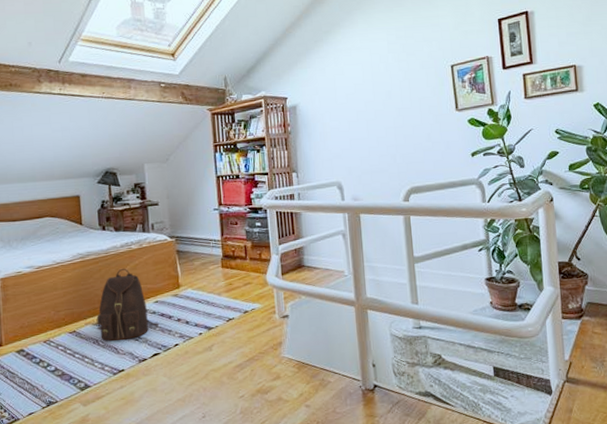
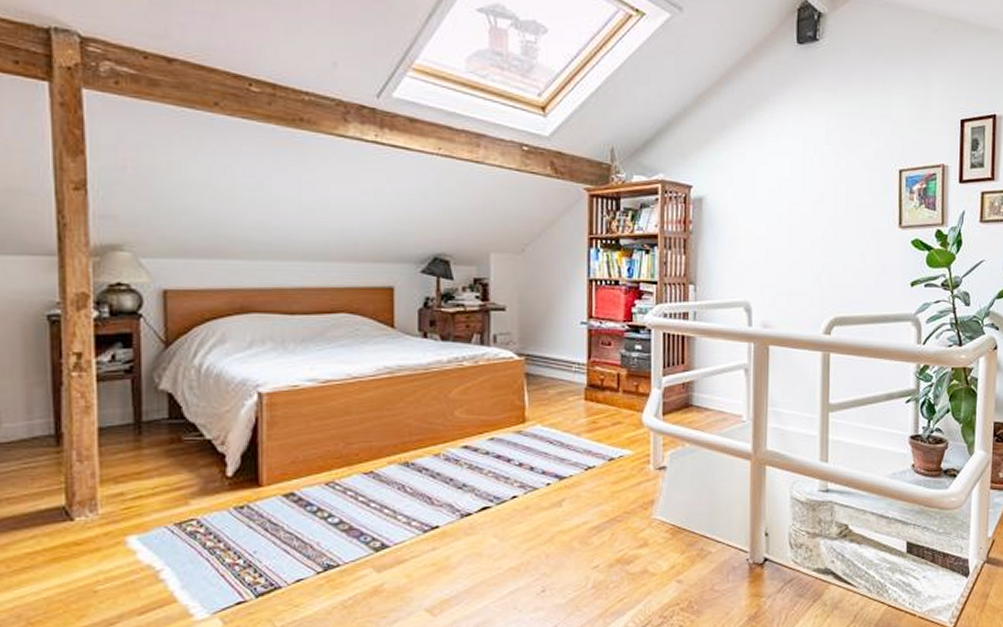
backpack: present [96,268,160,341] -> none [404,391,494,487]

